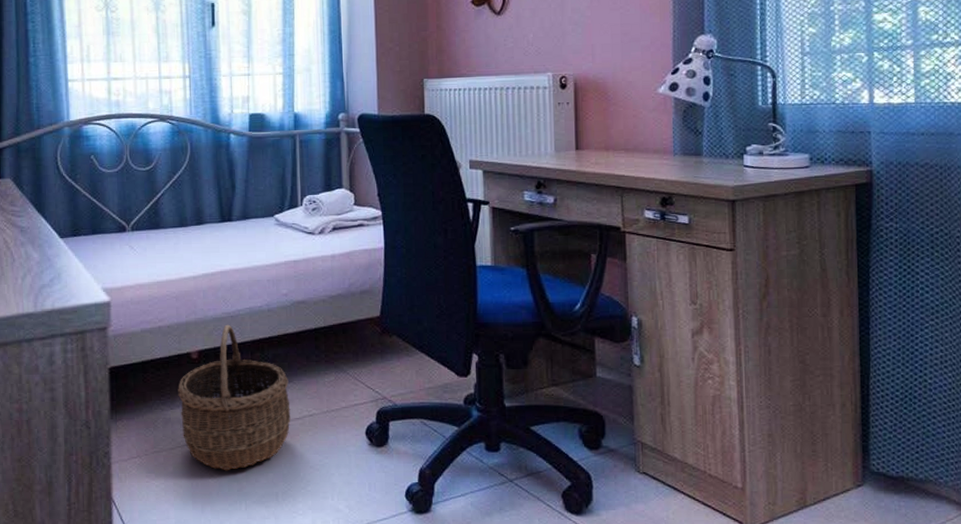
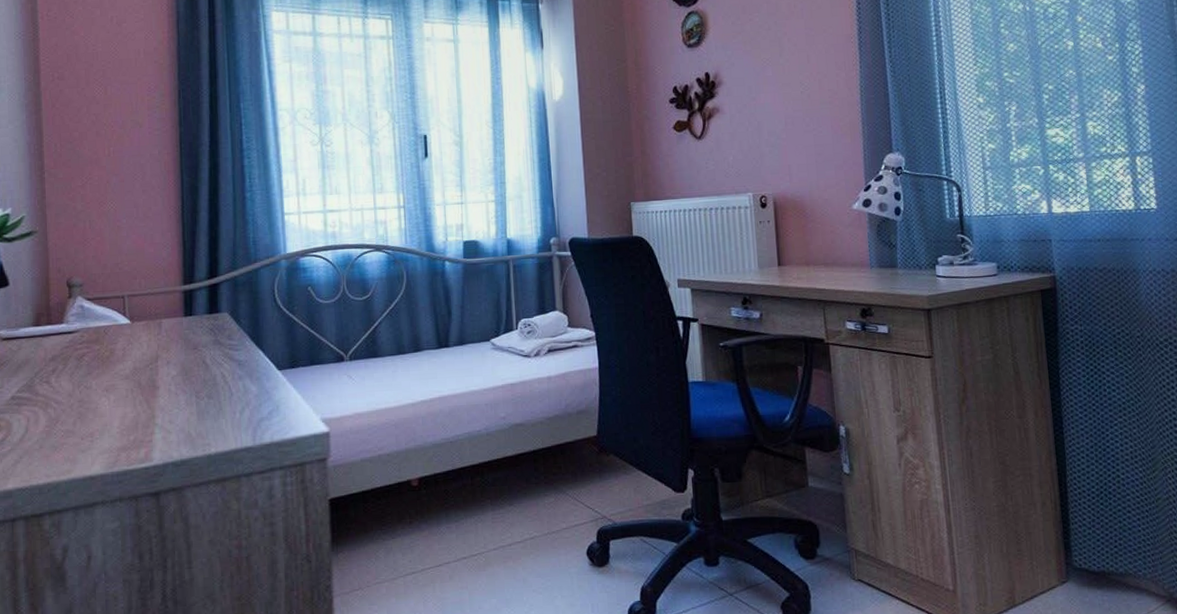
wicker basket: present [178,324,291,471] -> none [399,450,513,599]

